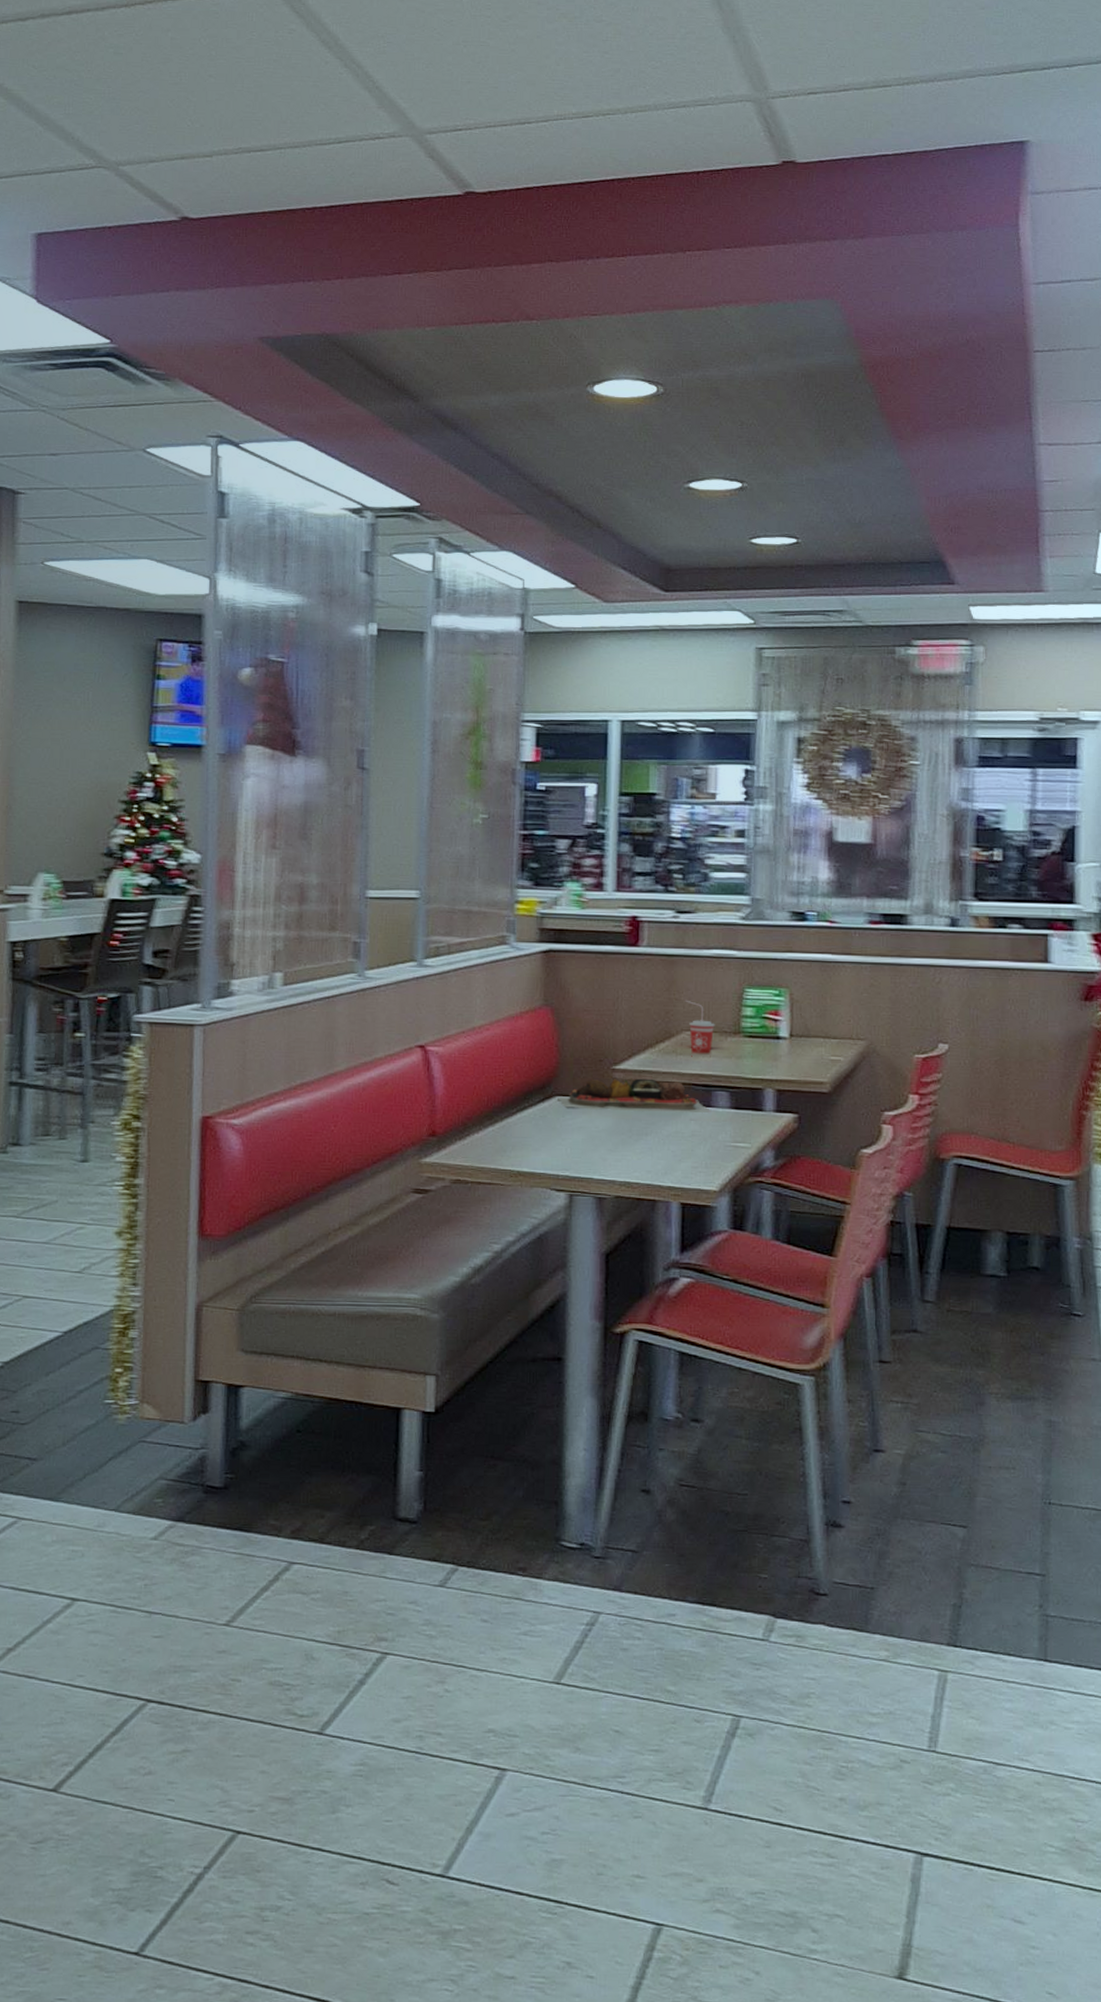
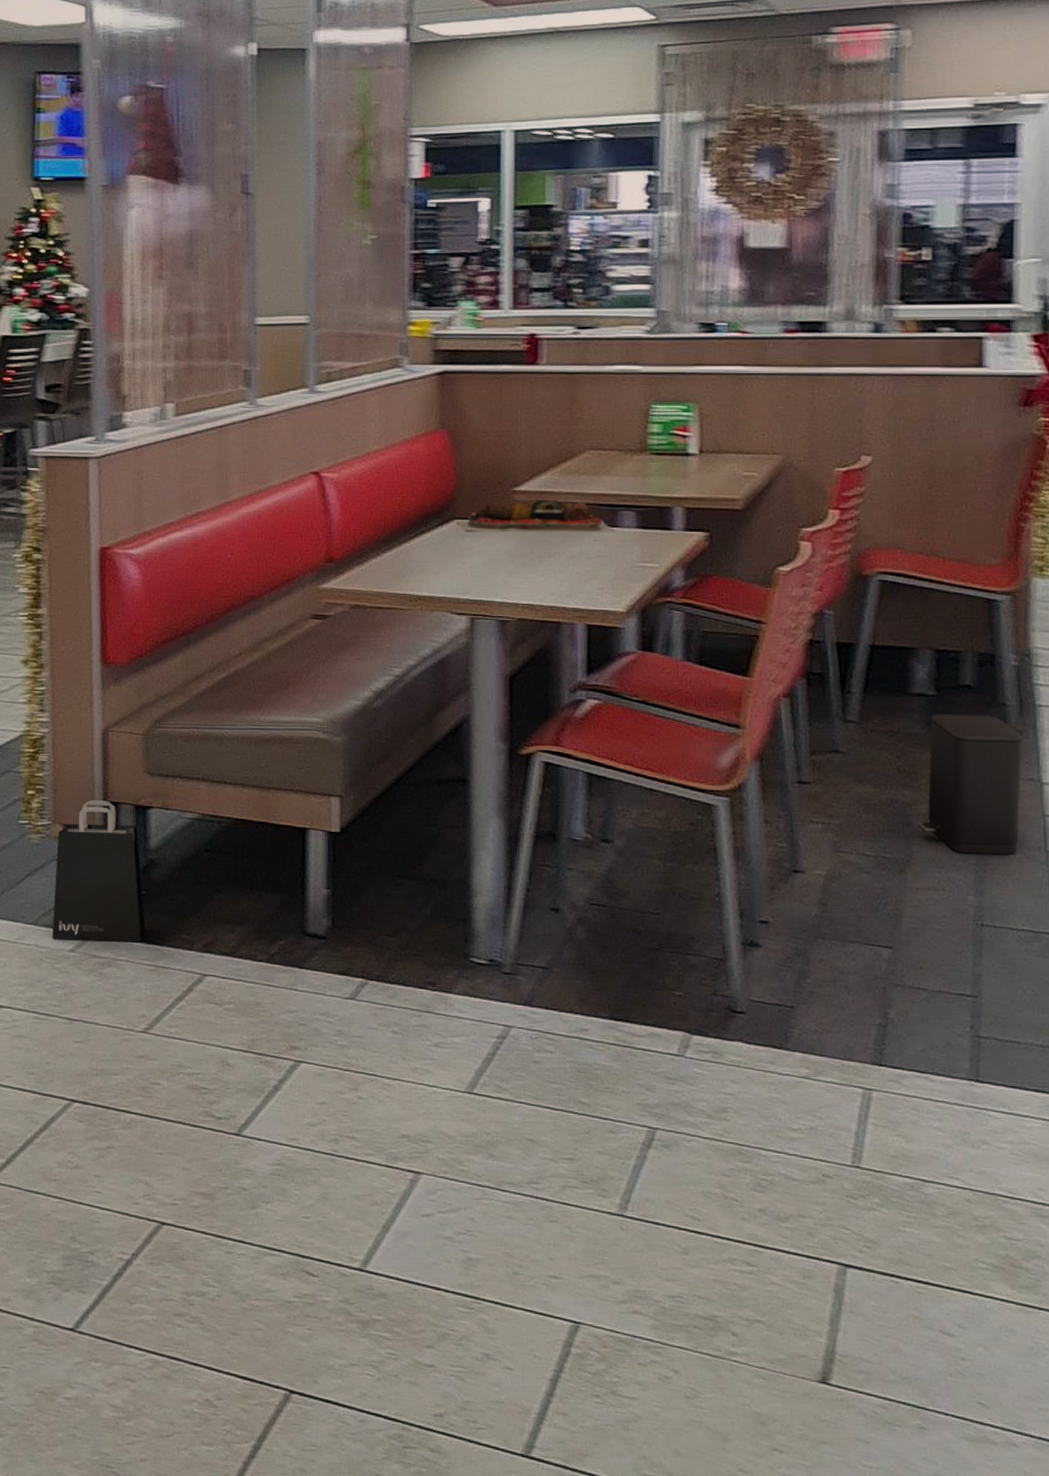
shopping bag: none [133,1379,233,1529] -> present [51,800,145,943]
beverage cup: present [684,1000,715,1057] -> none [587,418,620,477]
pedal bin: none [990,1295,1087,1433] -> present [917,714,1024,855]

